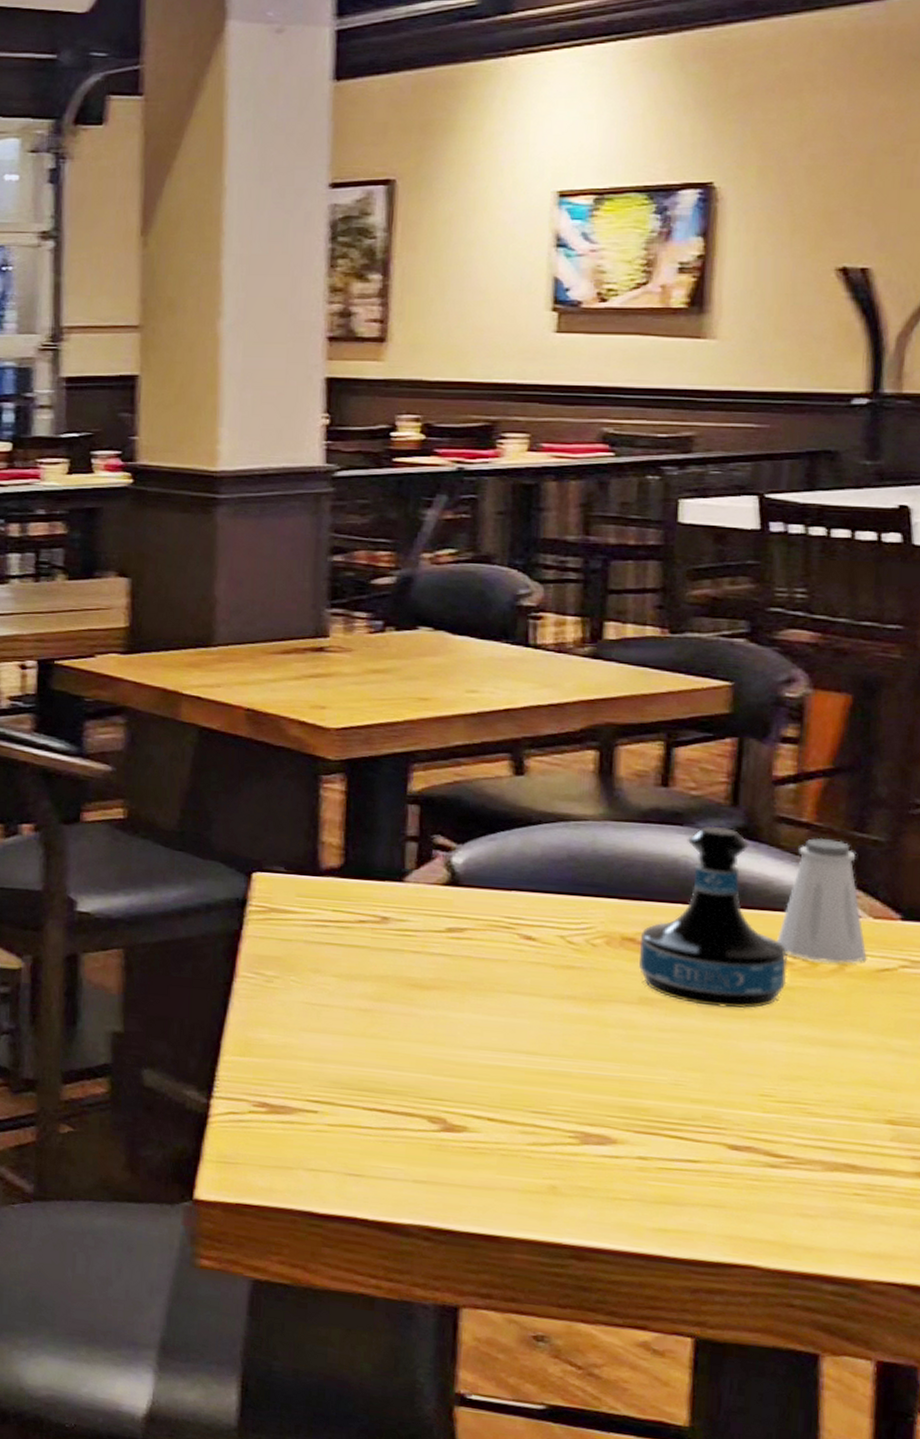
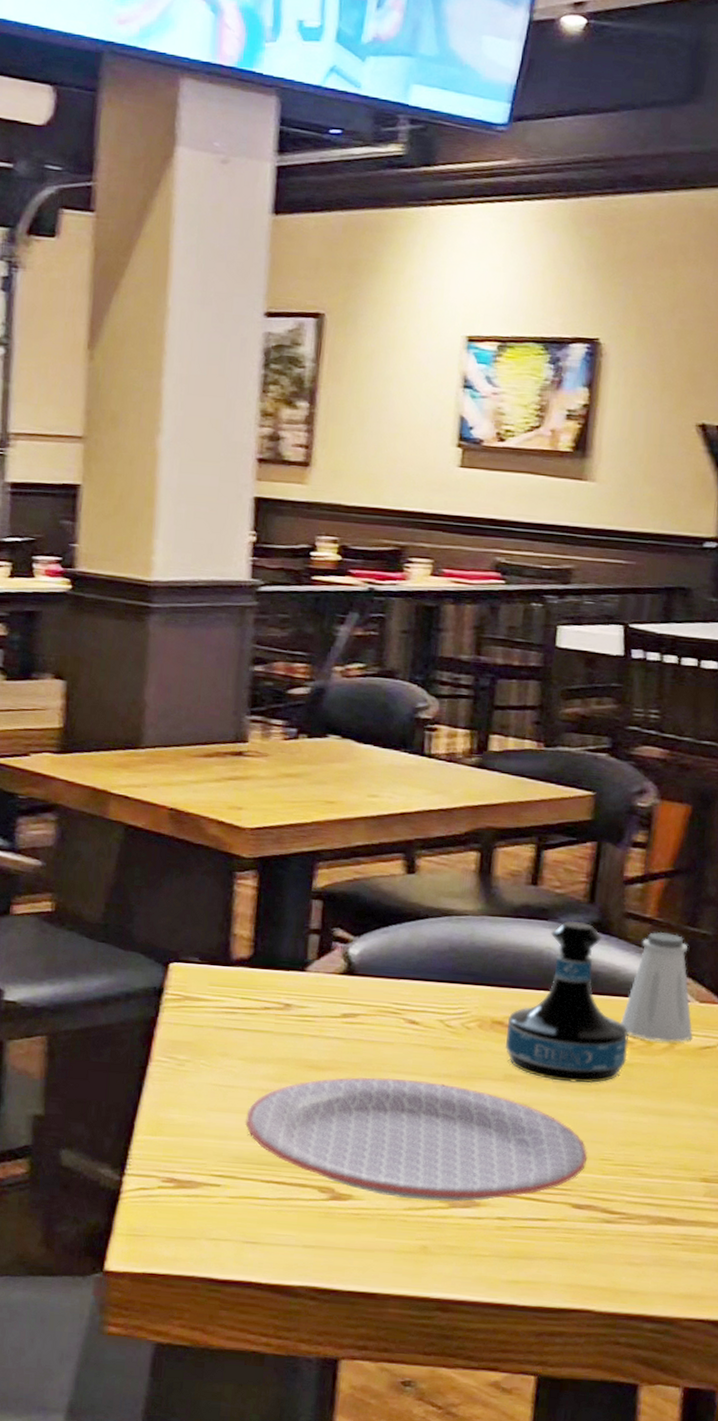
plate: none [342,997,744,1139] -> present [244,1077,588,1203]

